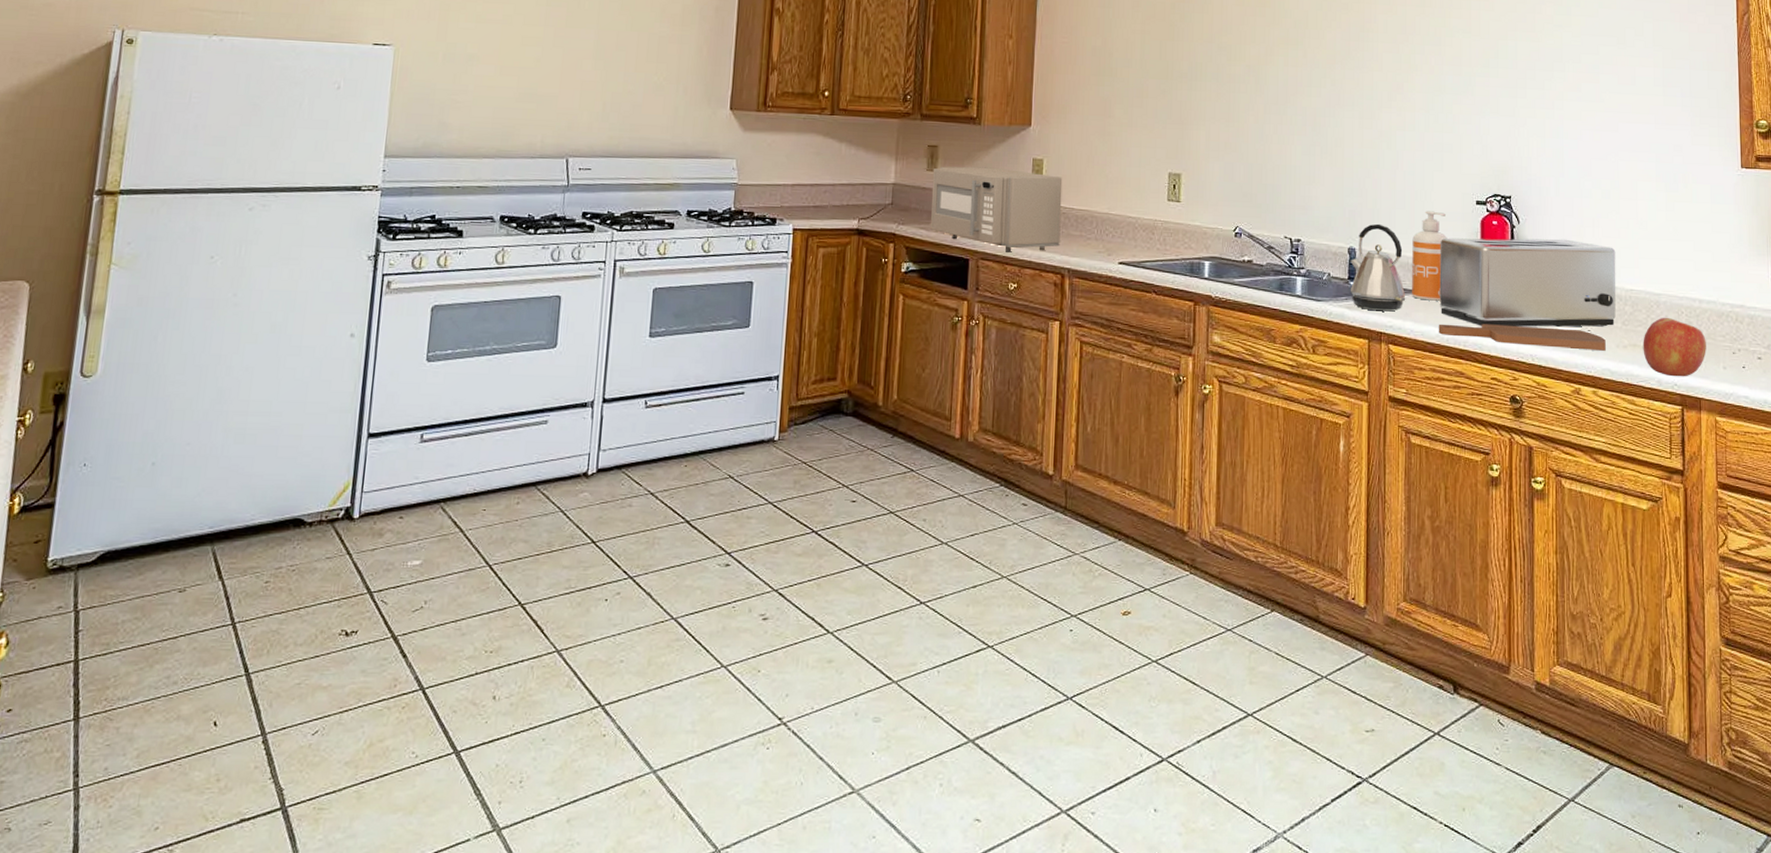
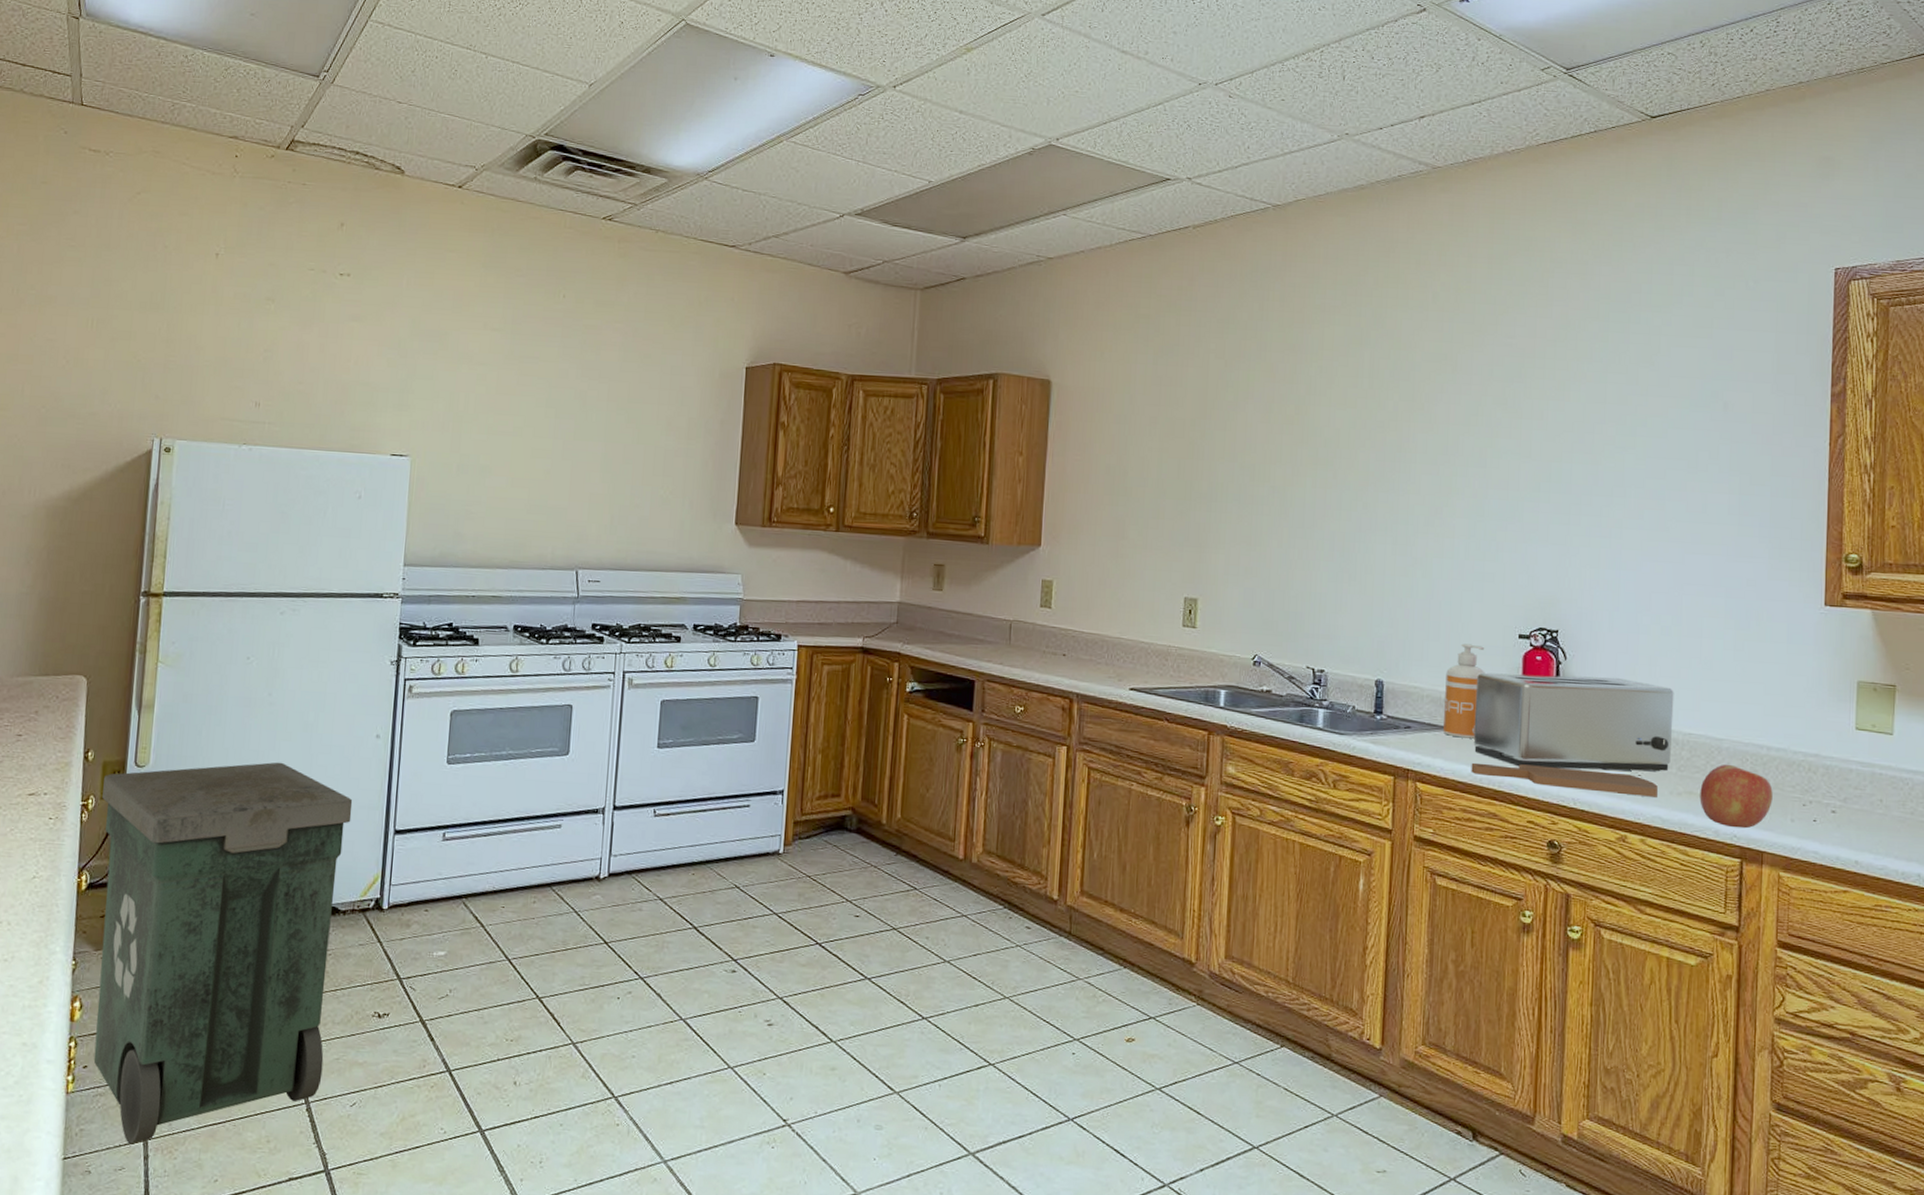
recycling bin: none [19,366,323,794] -> present [93,762,353,1144]
microwave: present [931,166,1063,252] -> none [936,586,1073,675]
kettle: present [1350,223,1406,312] -> none [1375,655,1437,748]

